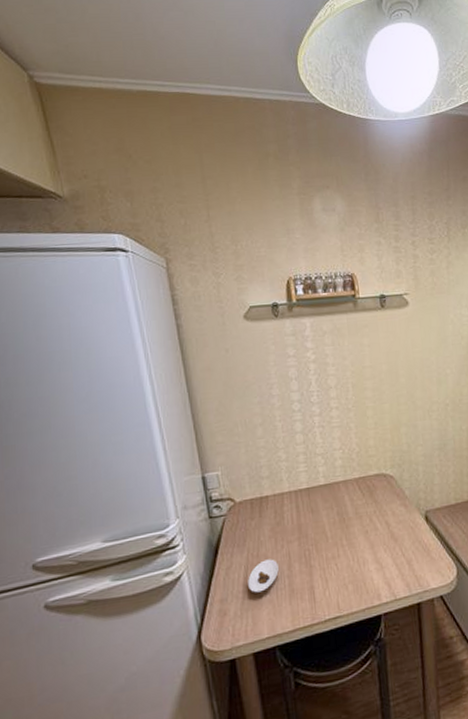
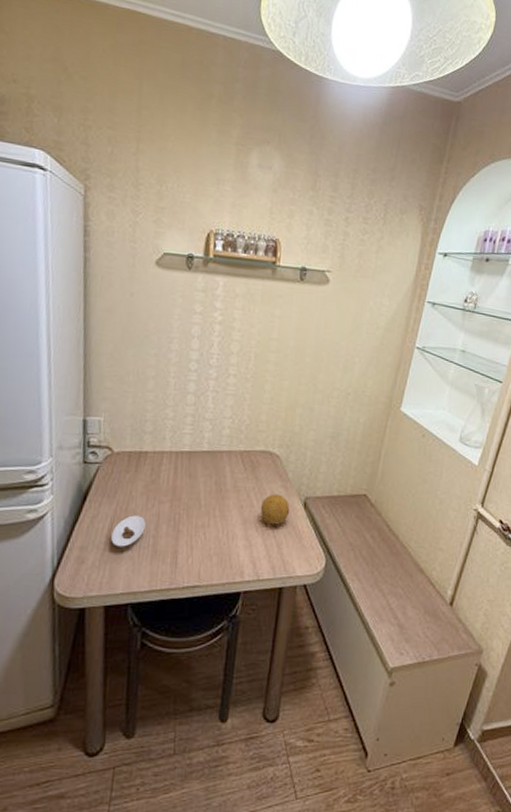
fruit: none [385,513,414,544] -> present [261,494,290,525]

